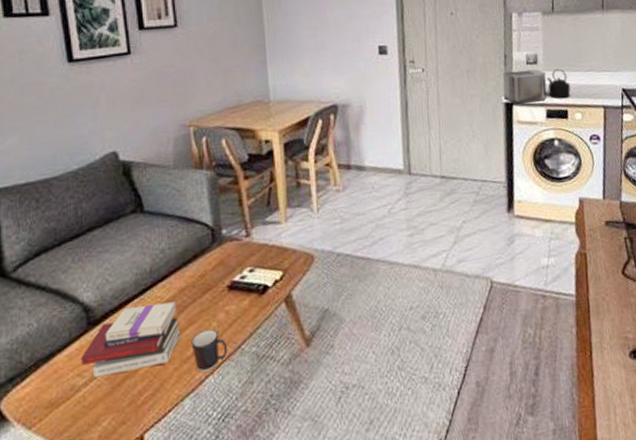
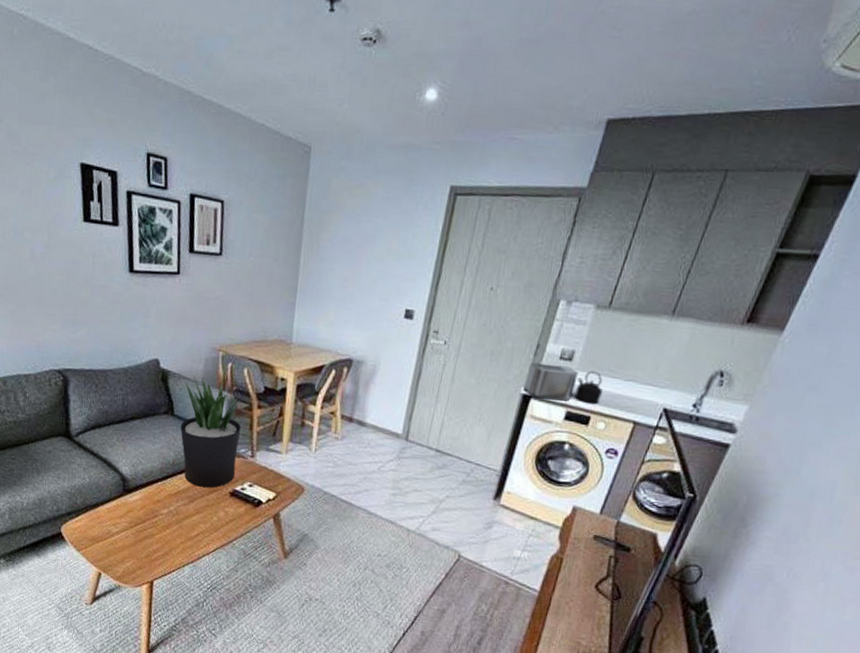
books: present [81,301,181,378] -> none [116,486,189,537]
planter: none [154,159,230,291] -> present [180,374,242,488]
mug: present [191,328,228,372] -> none [195,520,223,552]

